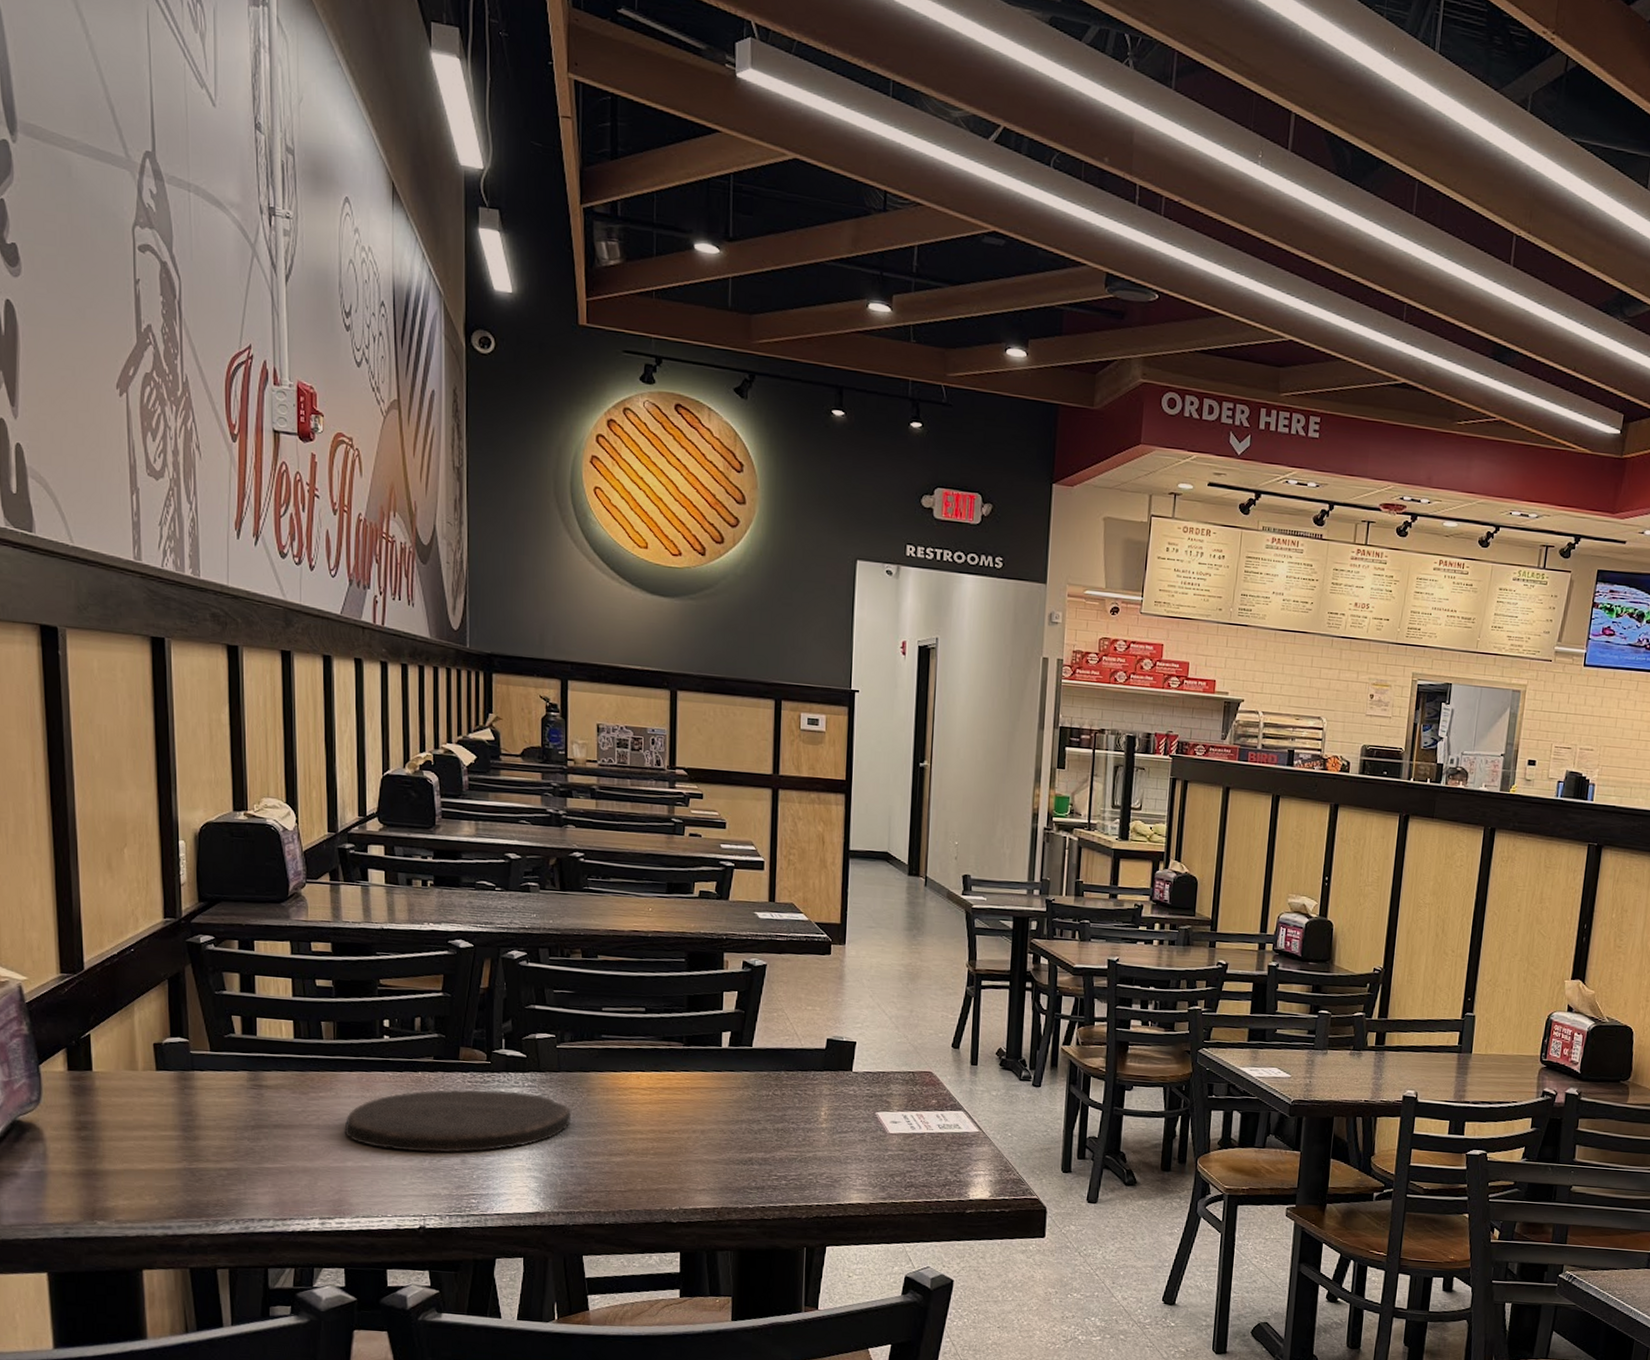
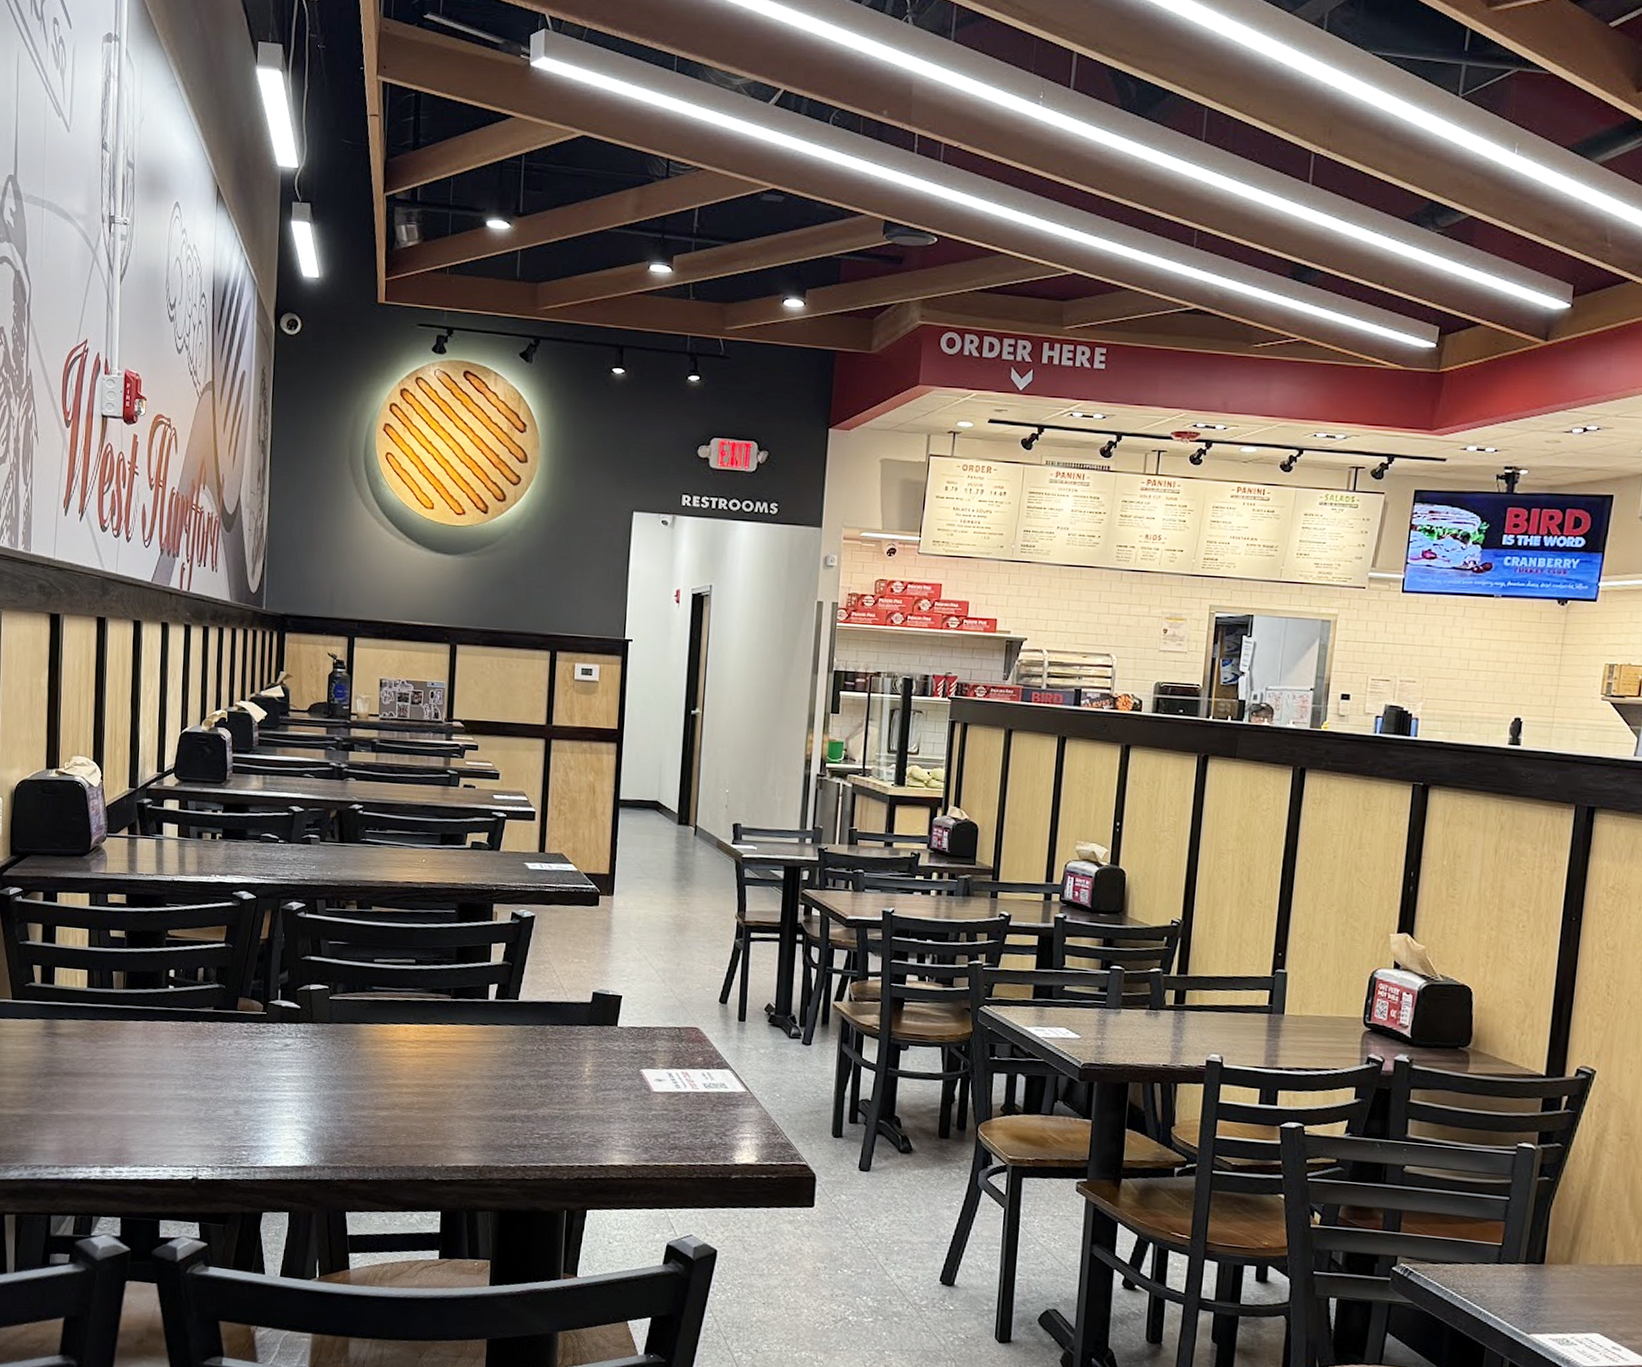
plate: present [344,1089,571,1153] -> none [128,1040,340,1104]

